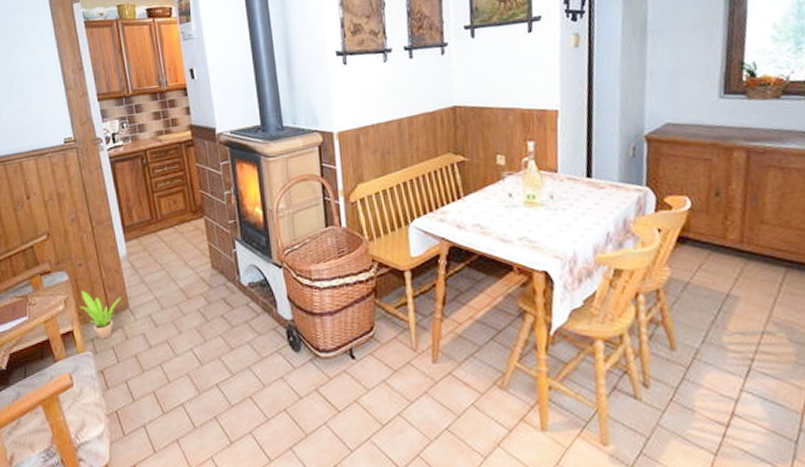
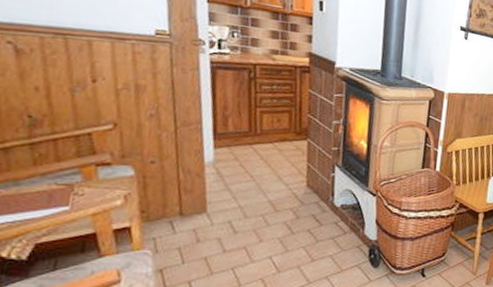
potted plant: present [79,291,121,340] -> none [143,189,198,240]

